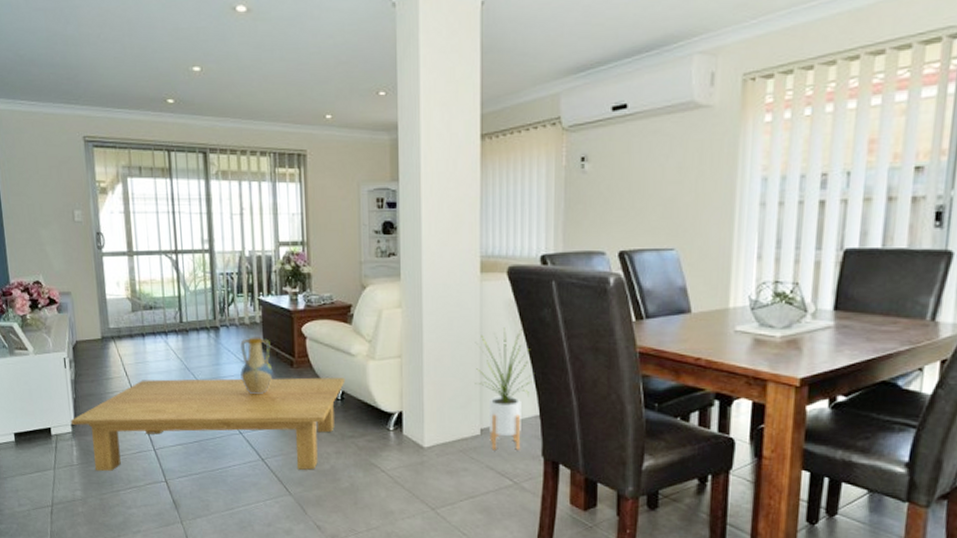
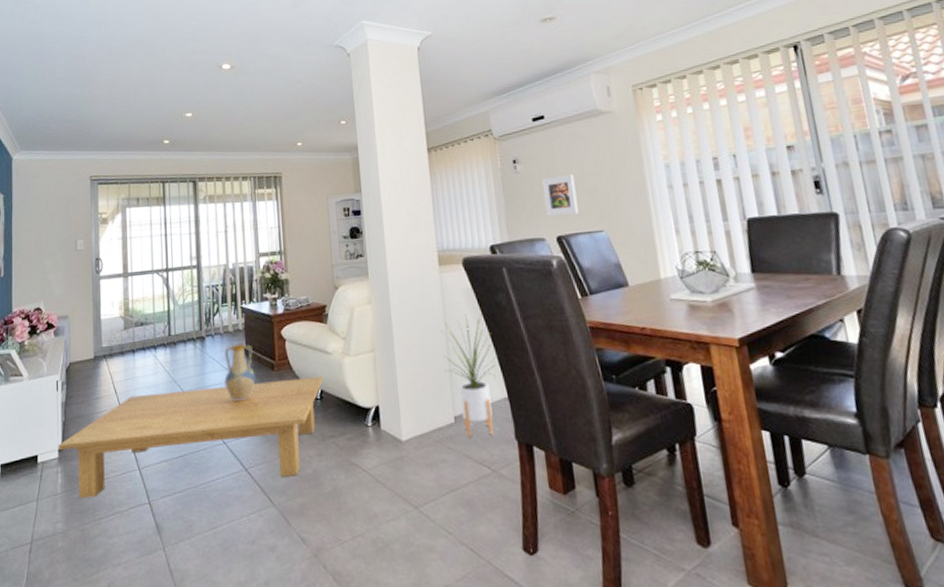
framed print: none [611,180,651,228] -> present [542,175,579,216]

